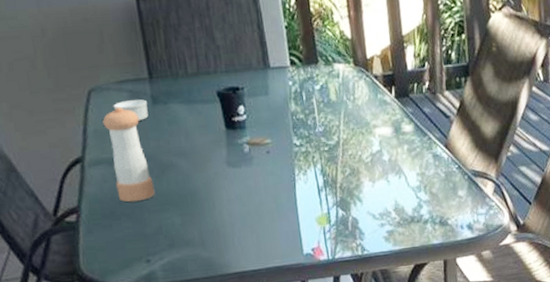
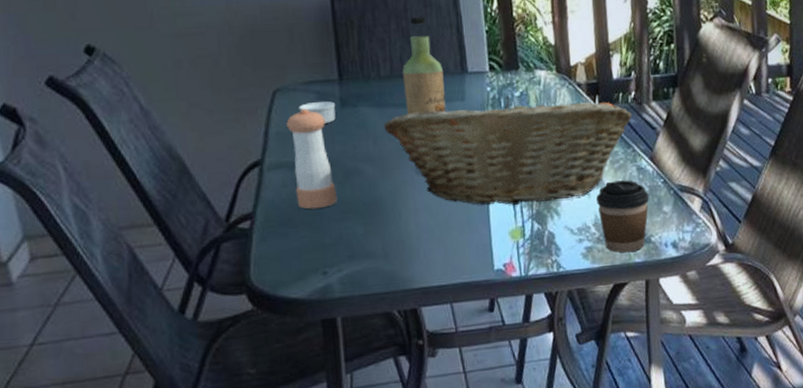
fruit basket: none [194,90,427,194] -> present [384,96,632,205]
bottle: none [208,15,252,110] -> present [402,17,446,115]
coffee cup: none [396,167,445,235] -> present [596,180,650,253]

